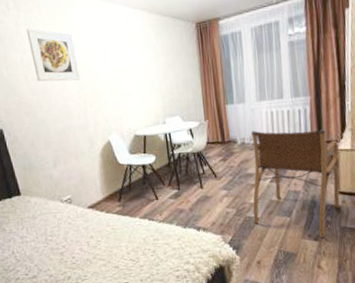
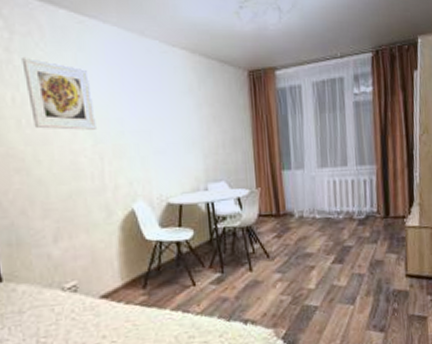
armchair: present [252,129,340,239] -> none [311,202,408,329]

